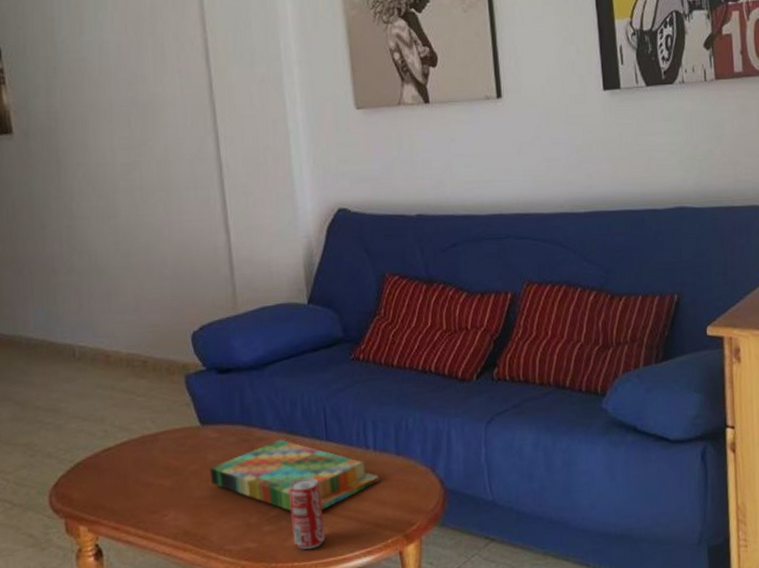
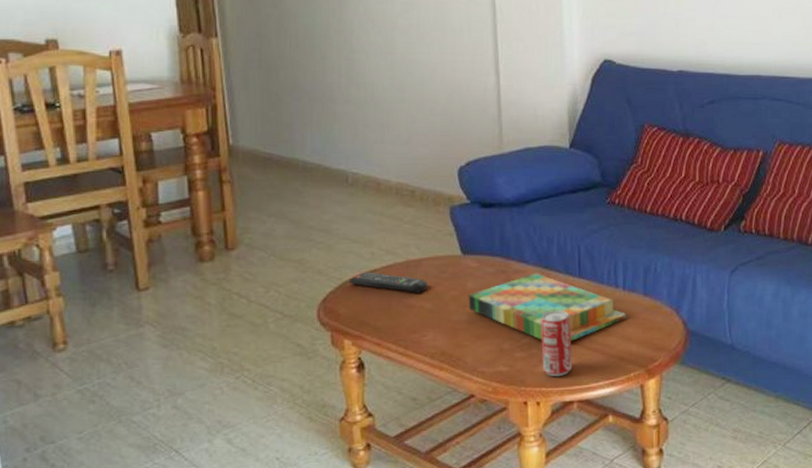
remote control: none [81,451,166,471] -> present [349,272,428,293]

